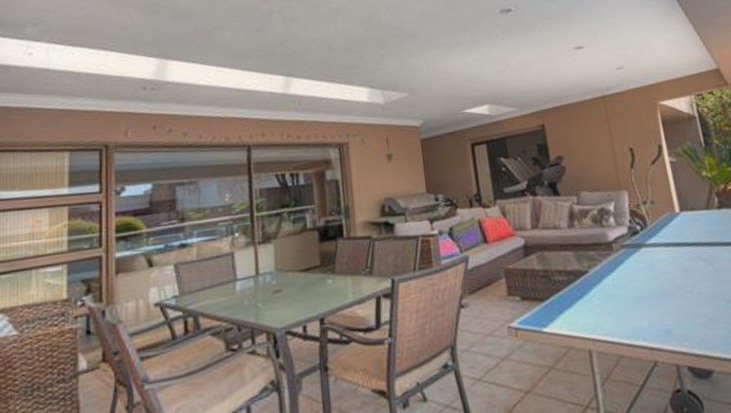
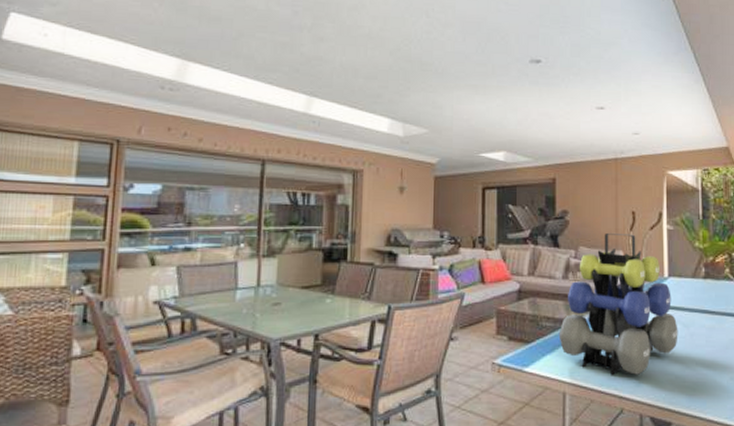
sporting goods: none [573,171,703,327] -> present [558,232,678,376]

